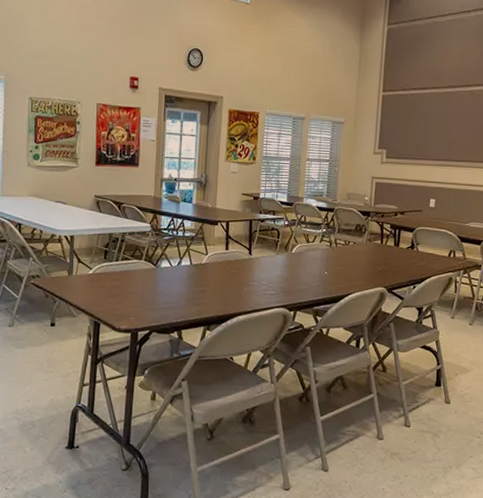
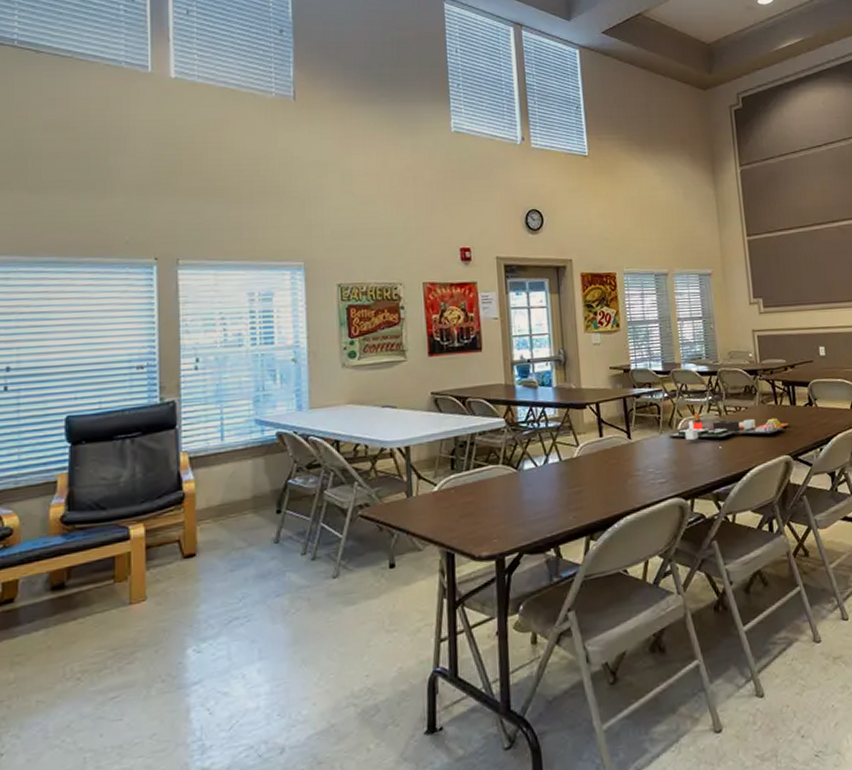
toy food set: none [283,241,390,268] -> present [668,412,789,441]

